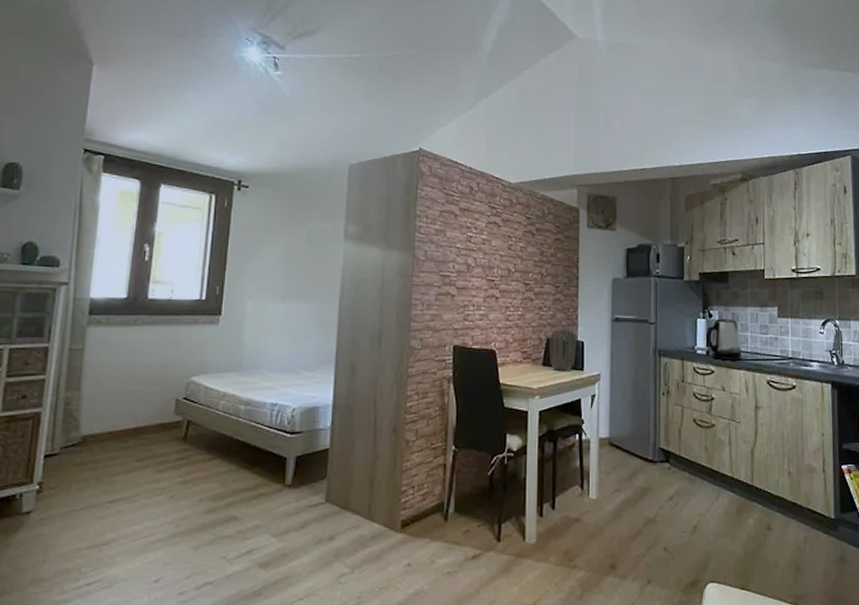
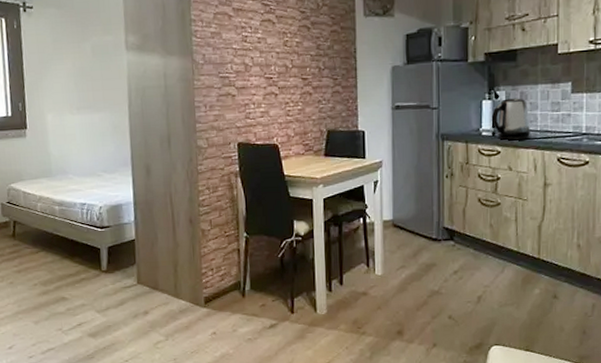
vase: present [549,331,577,372] -> none [329,121,358,161]

